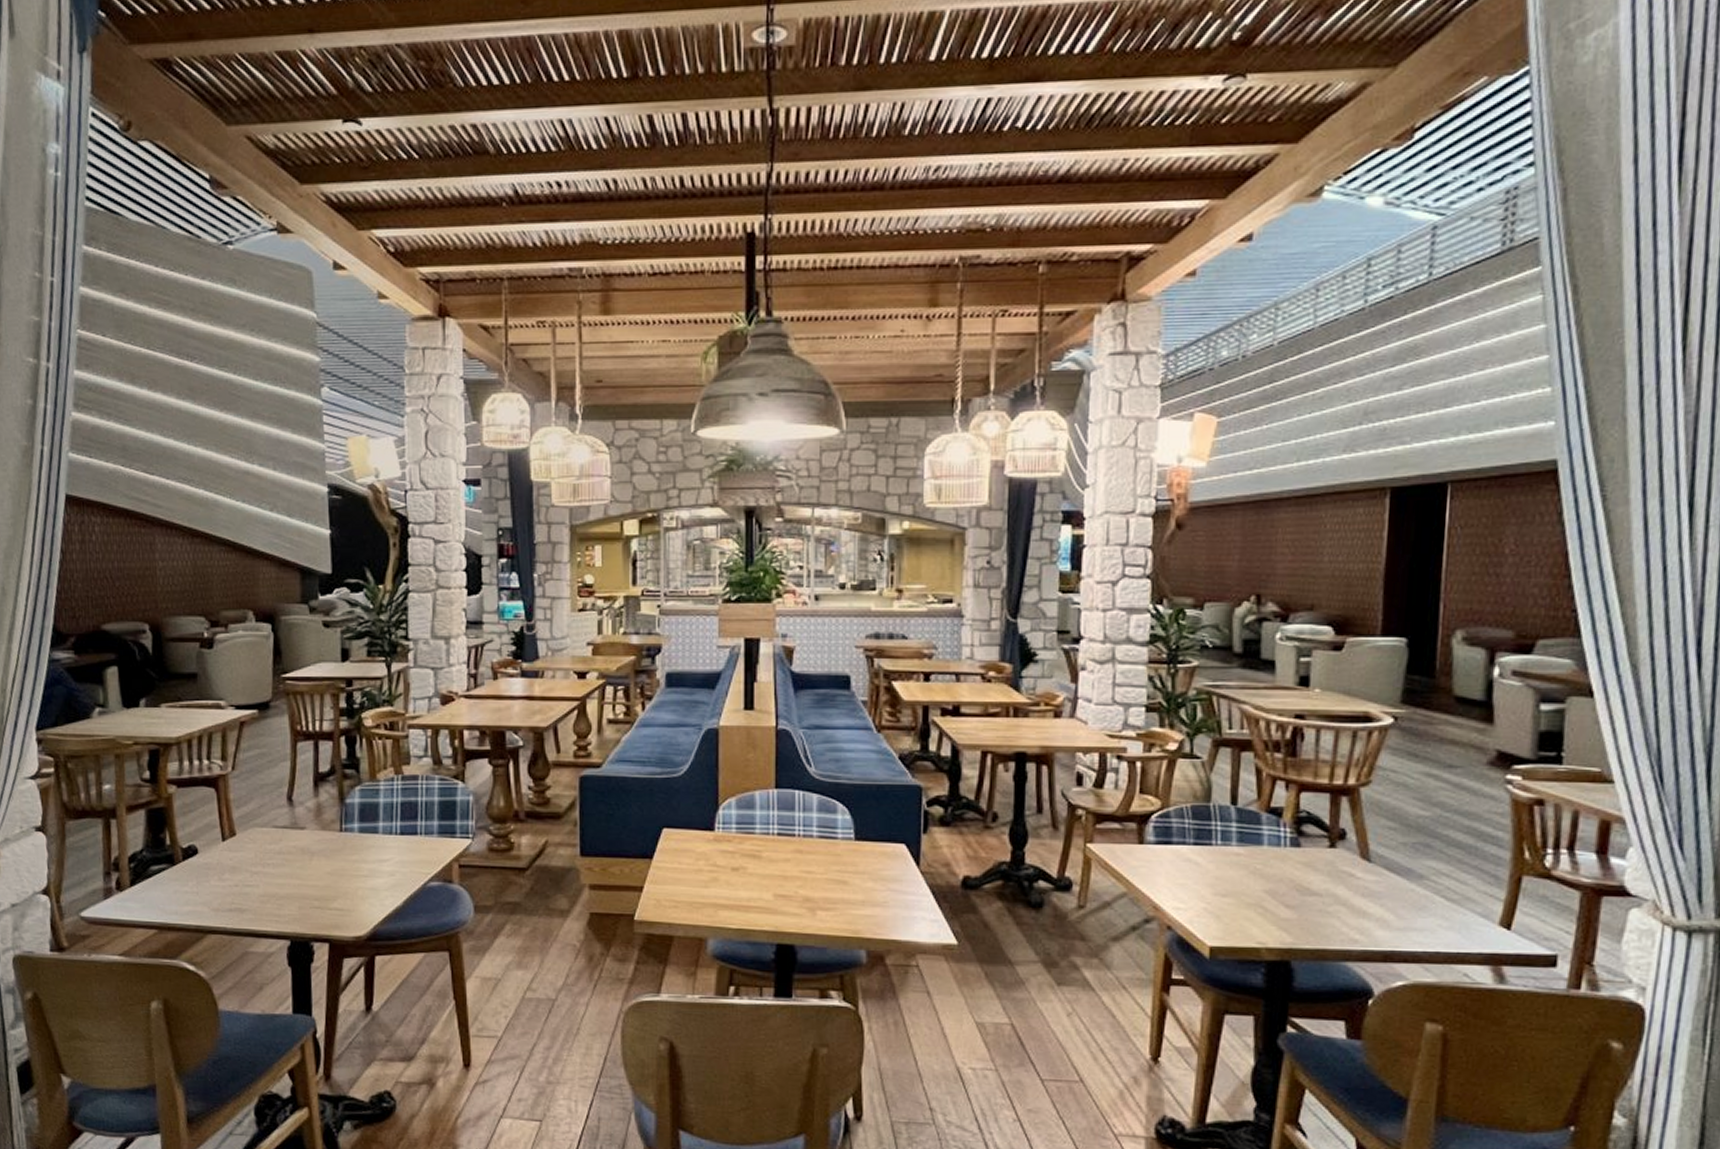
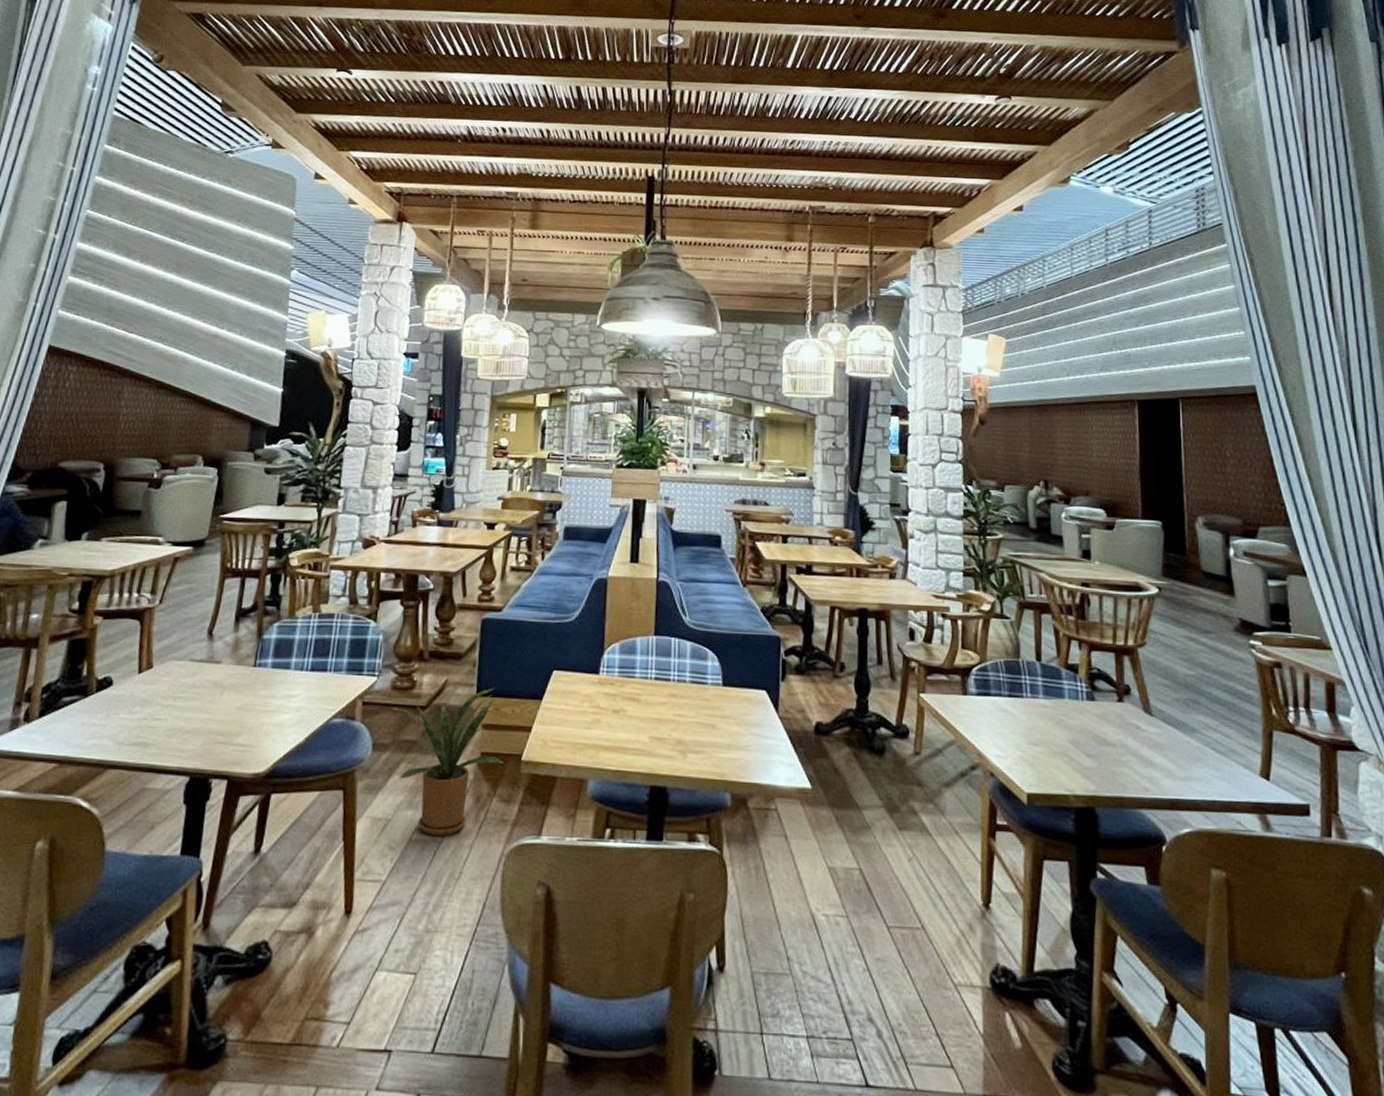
house plant: none [491,847,616,994] -> present [392,687,505,836]

